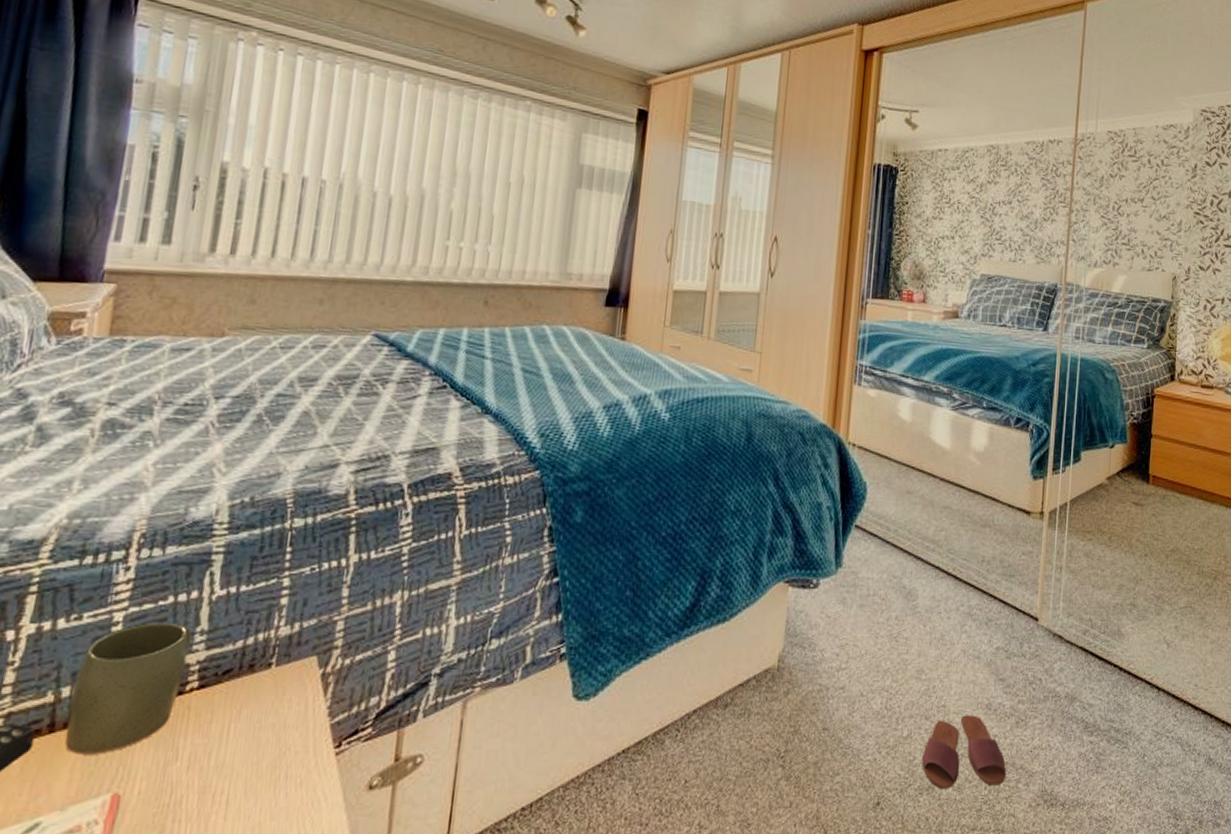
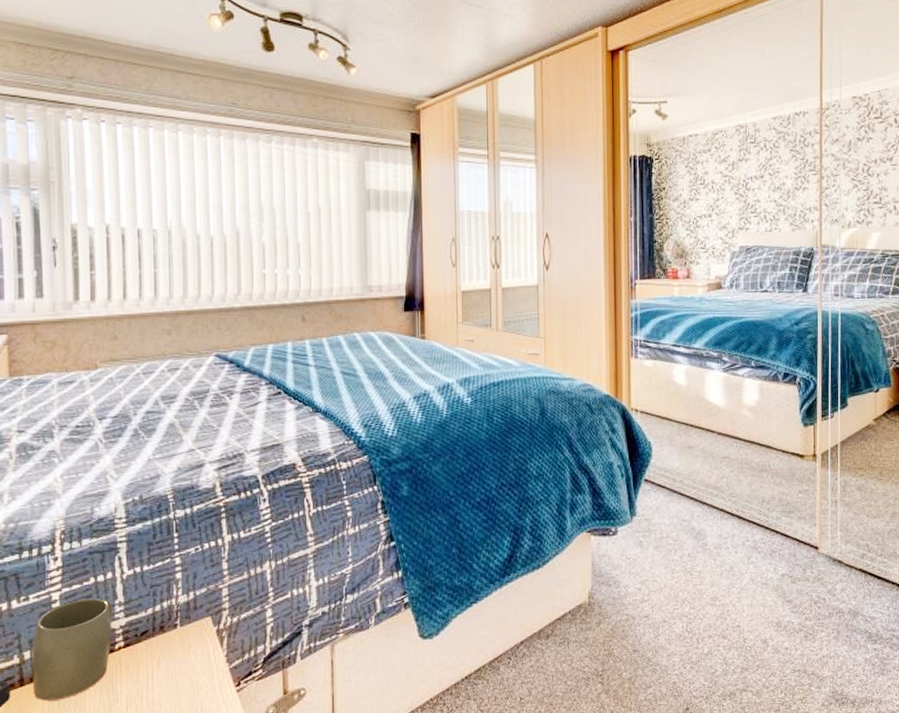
slippers: present [922,715,1007,789] -> none [723,632,800,695]

